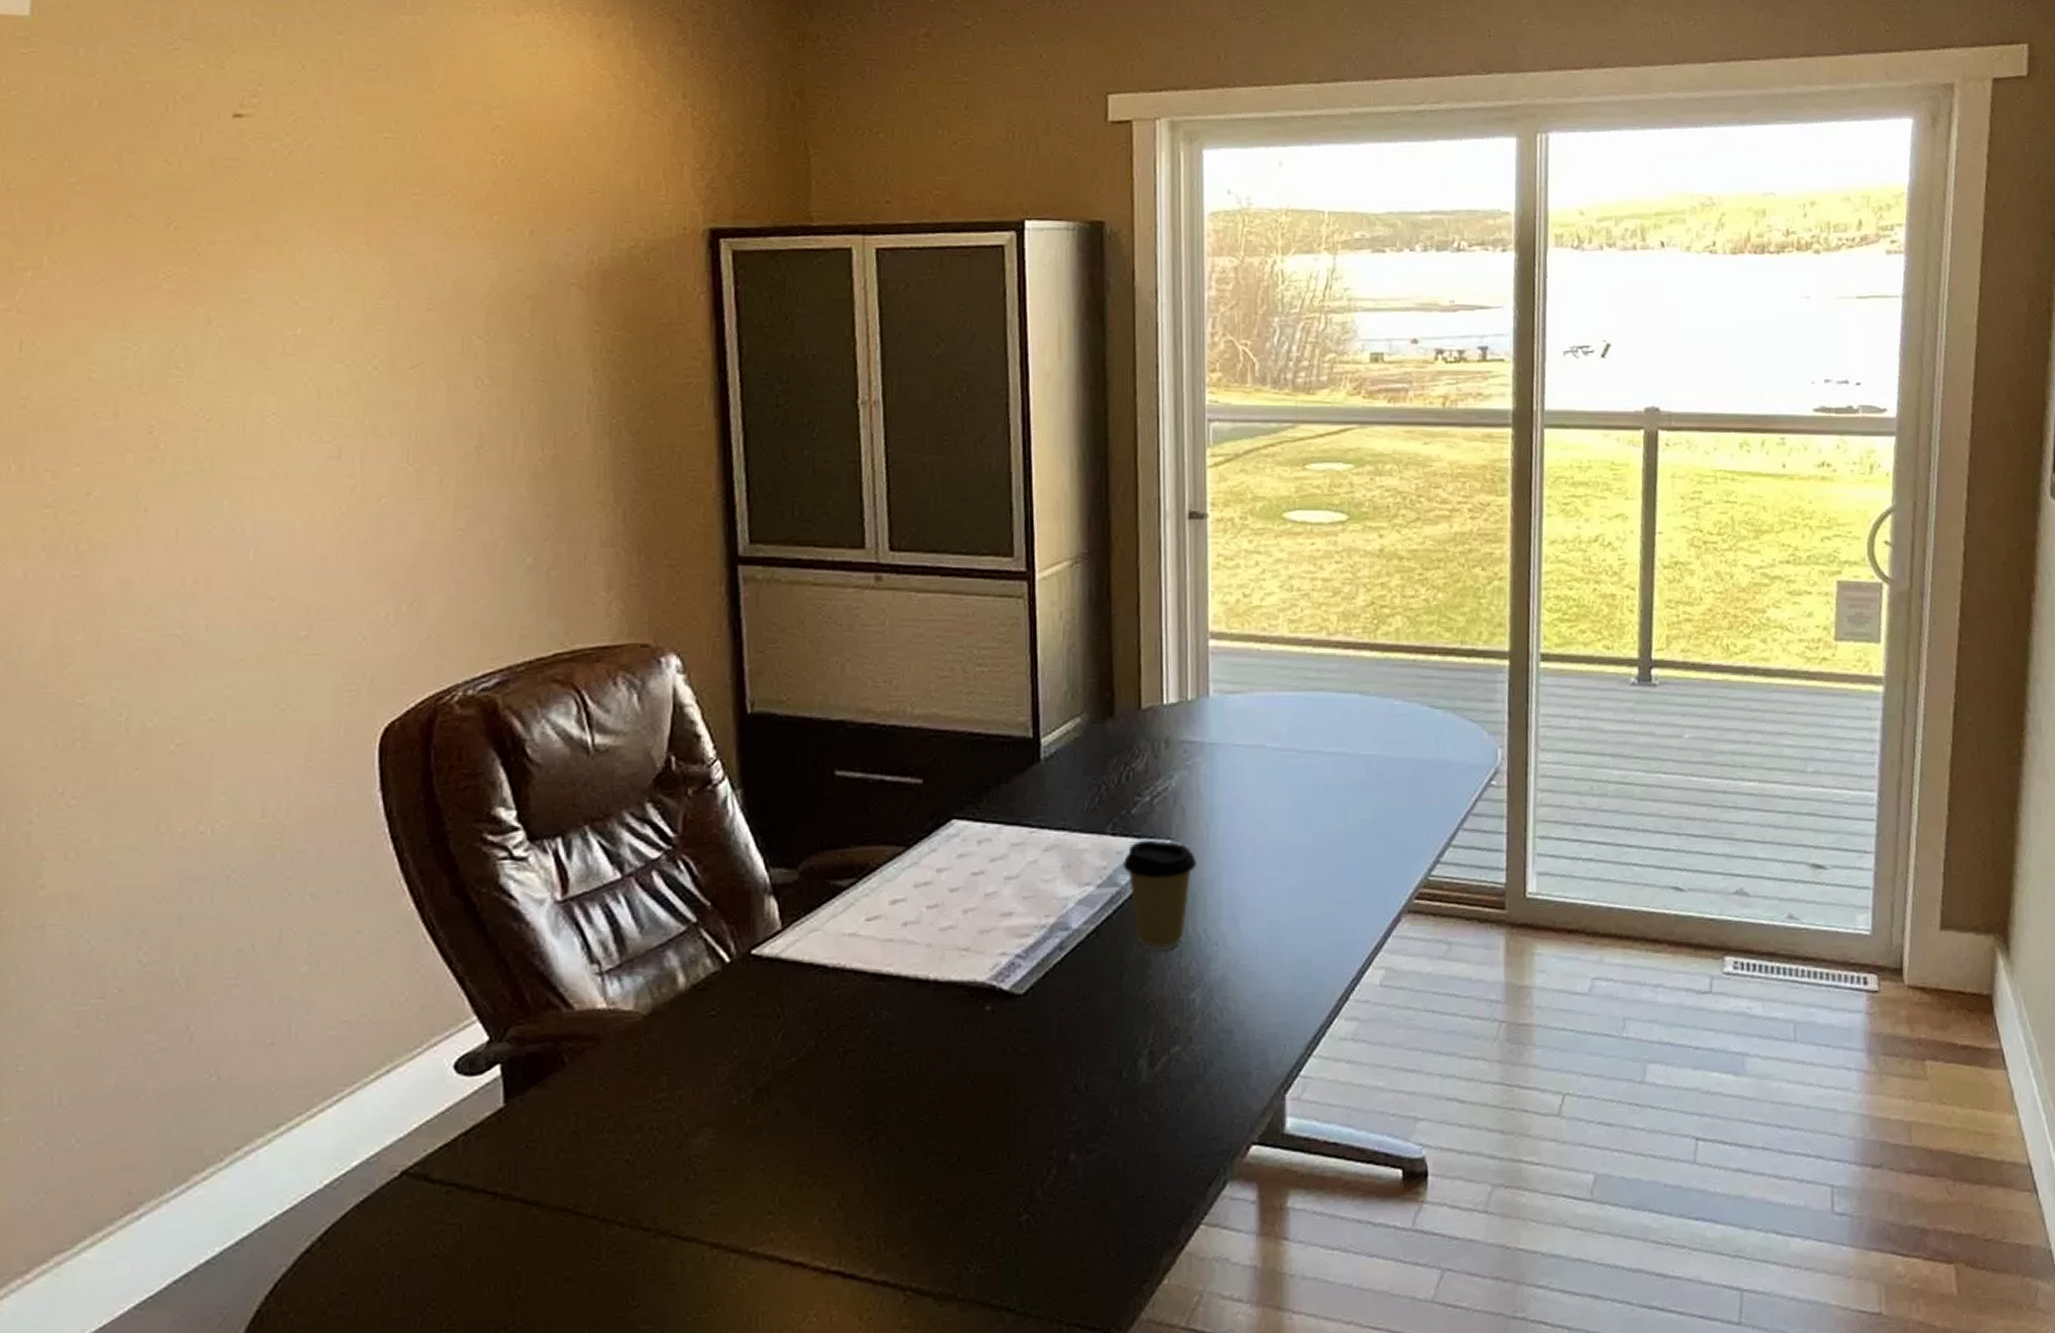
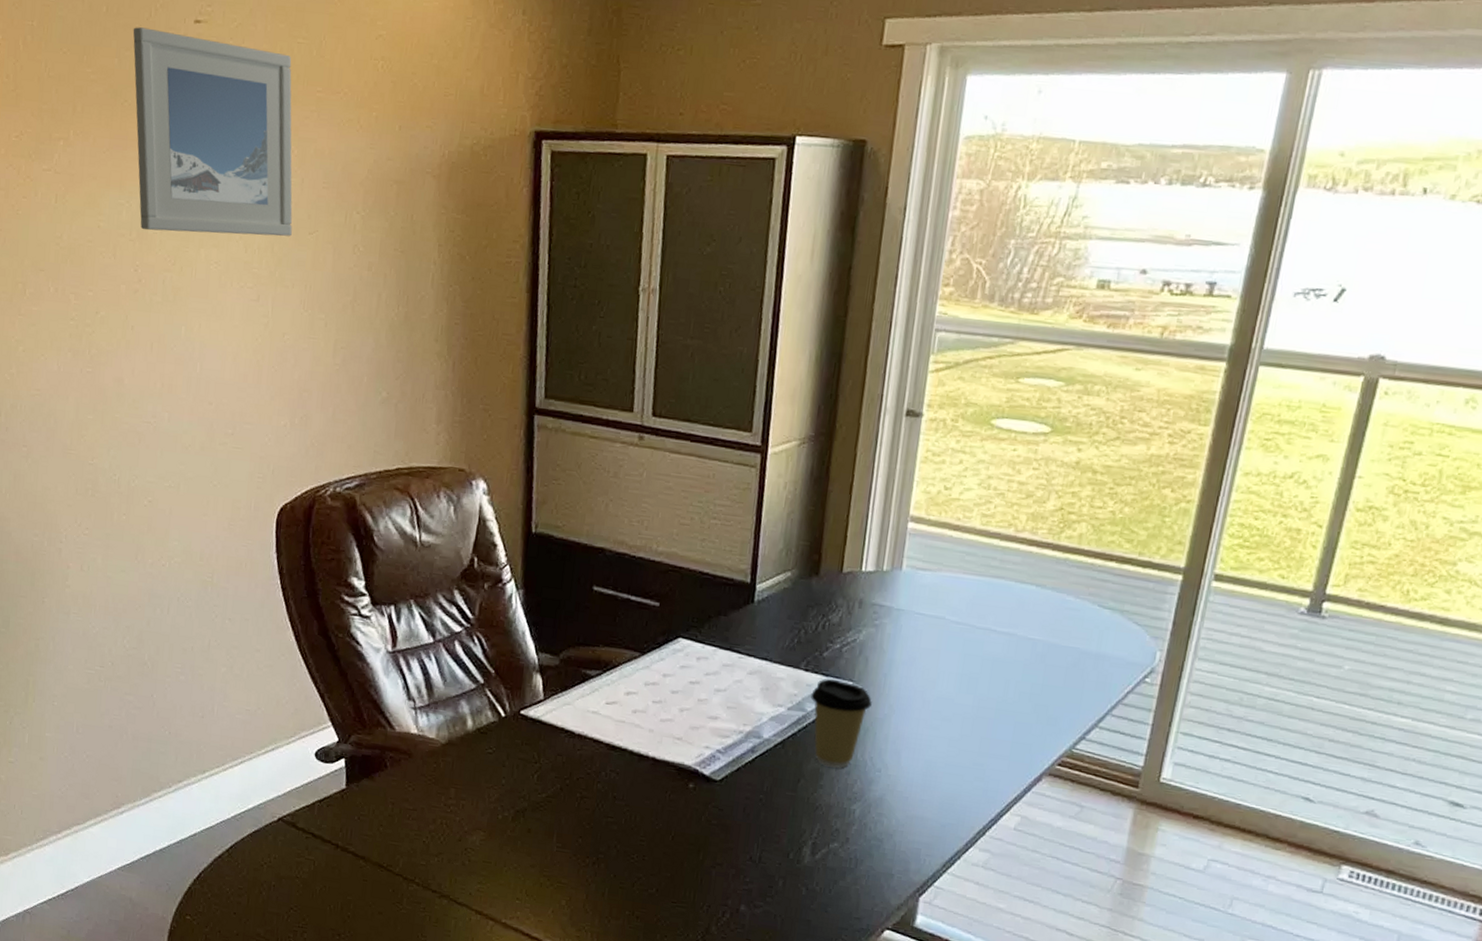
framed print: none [140,124,386,379] -> present [133,27,293,237]

